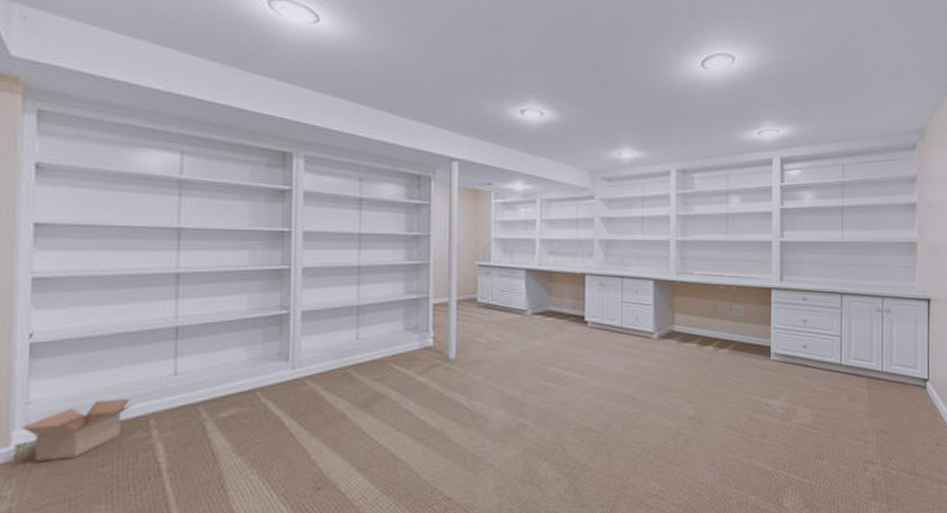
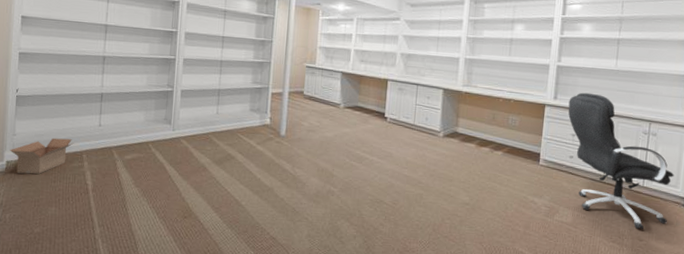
office chair: none [796,270,912,421] -> present [568,92,674,229]

